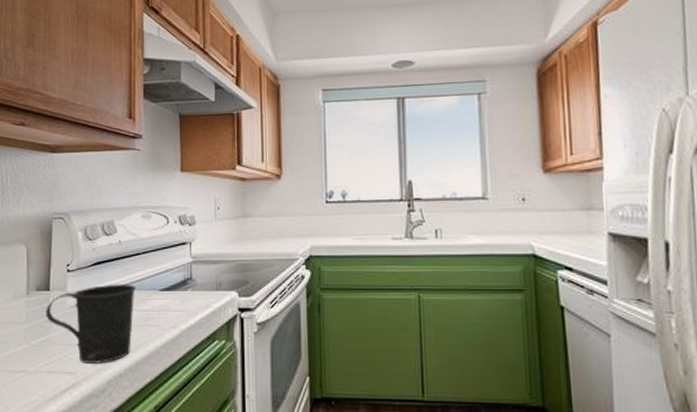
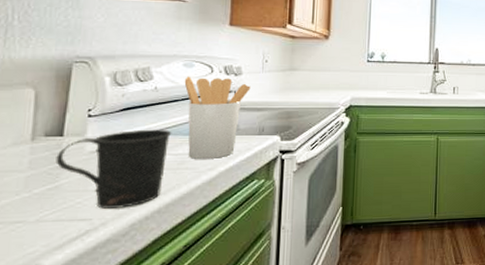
utensil holder: none [144,228,205,316] -> present [184,76,251,159]

